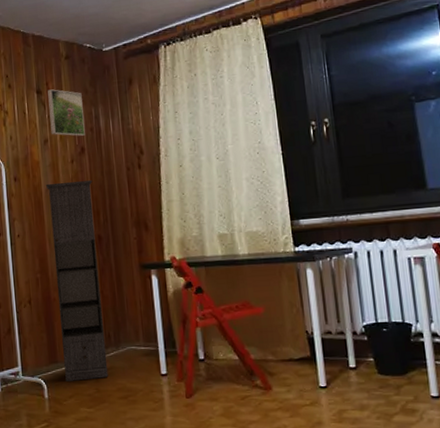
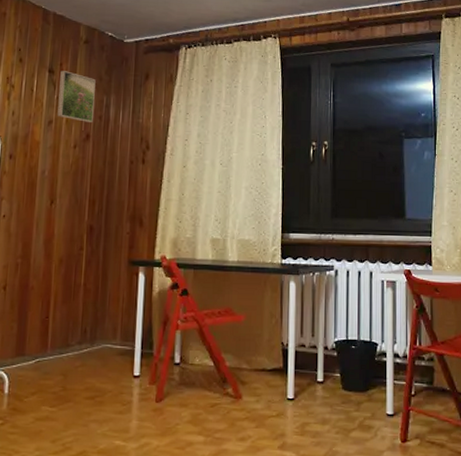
storage cabinet: present [45,180,109,381] -> none [31,166,93,377]

